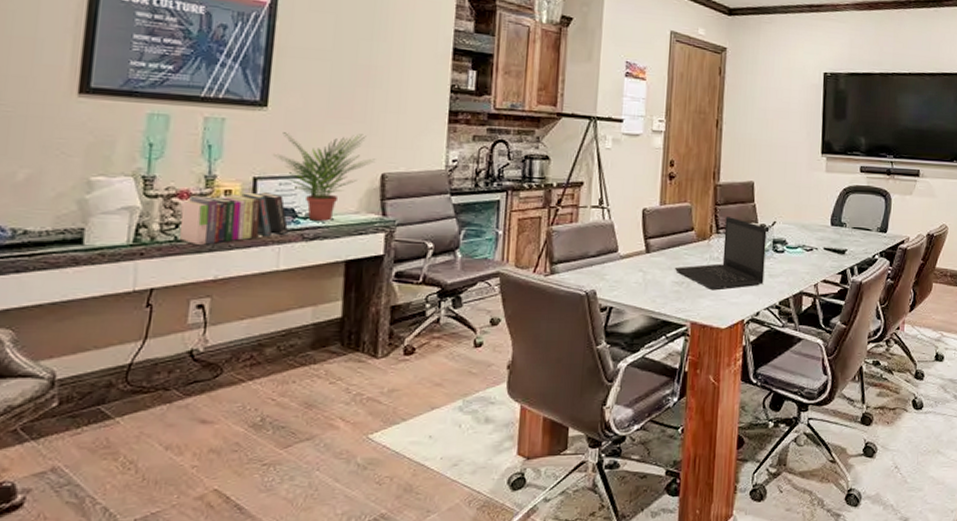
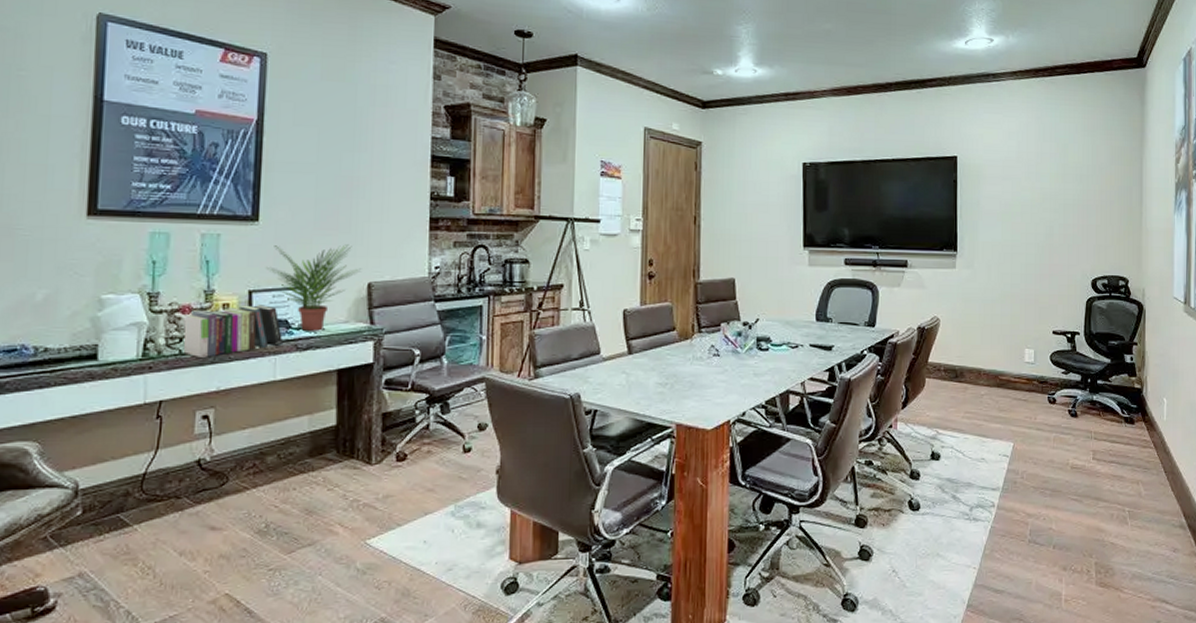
laptop: present [674,217,767,291] -> none [657,315,750,391]

